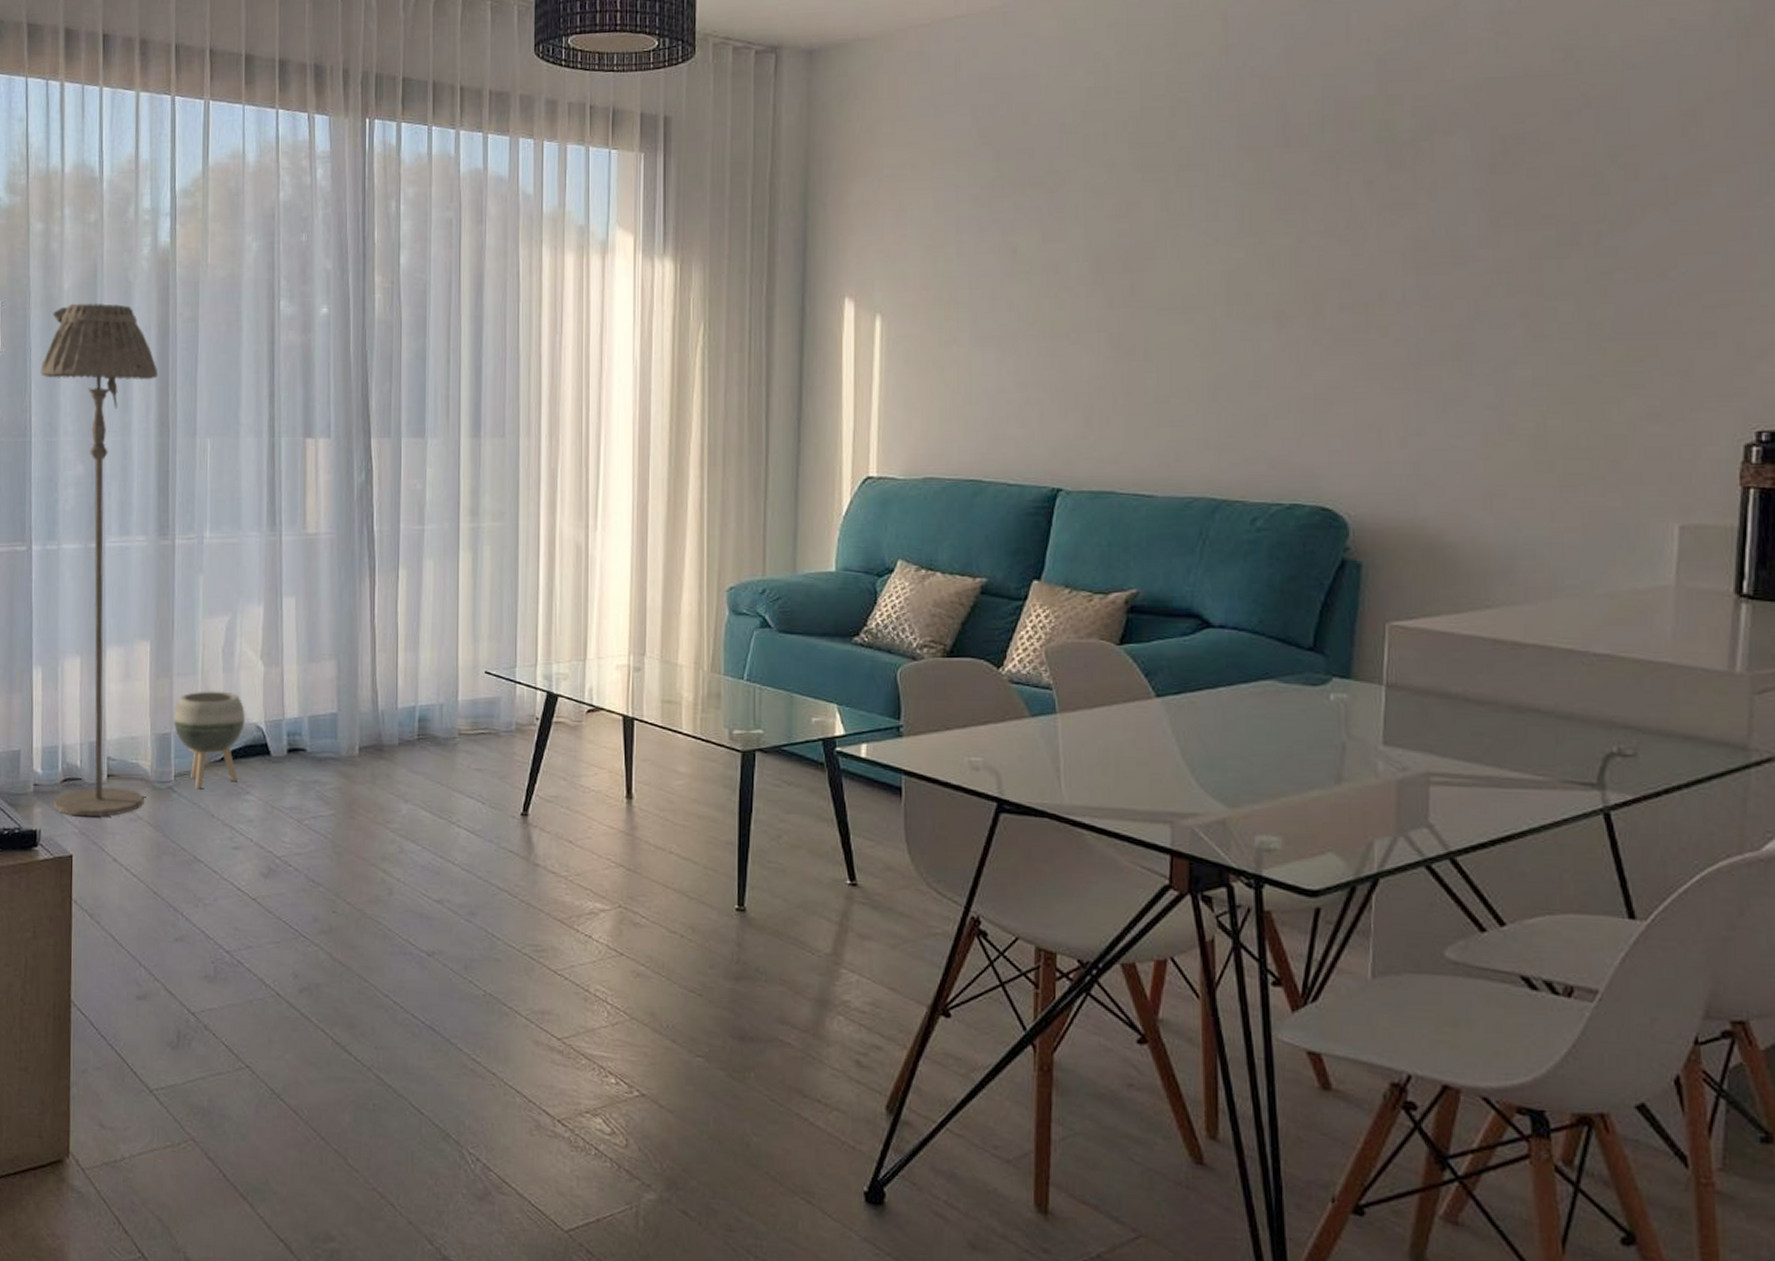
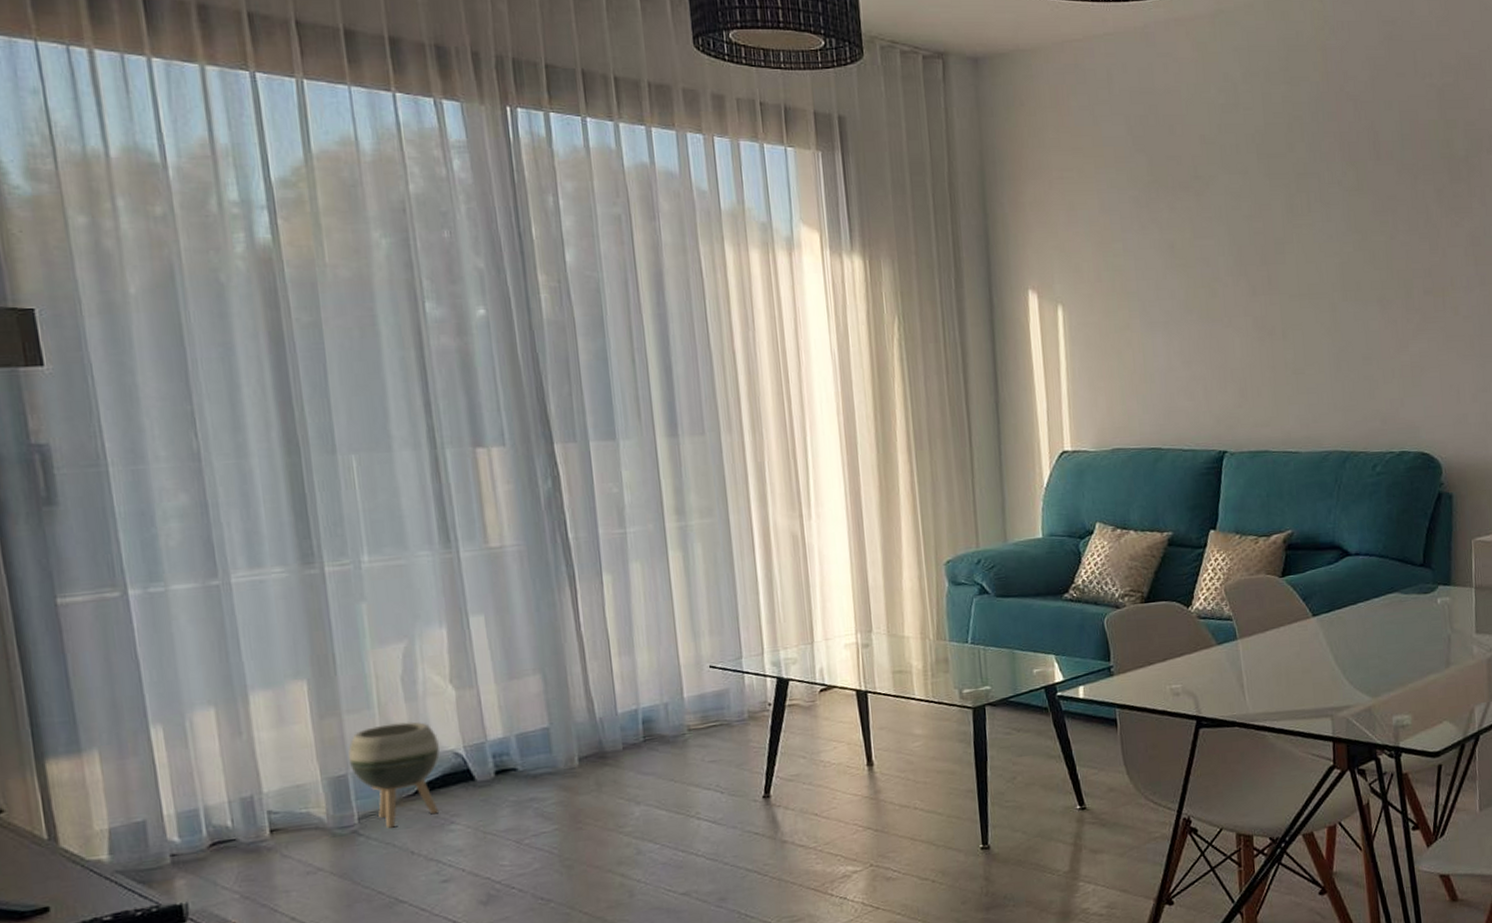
floor lamp: present [40,303,158,817] -> none [109,309,324,881]

